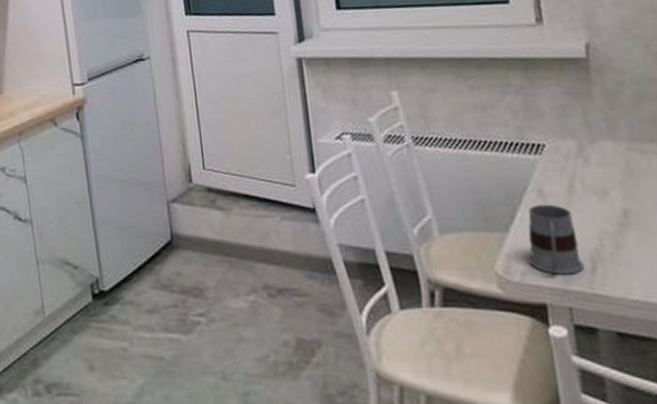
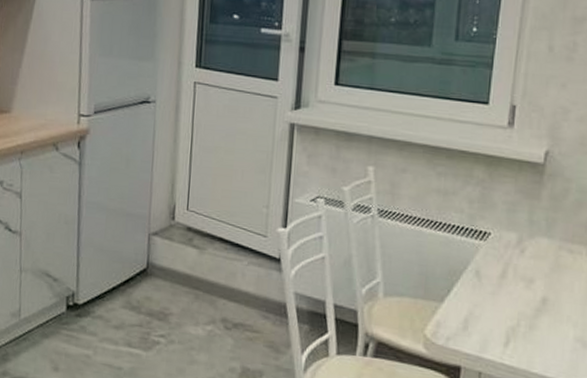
mug: present [528,204,584,275] -> none [454,283,500,345]

